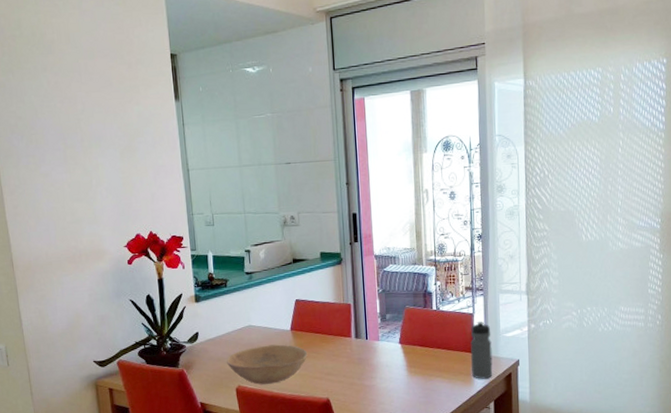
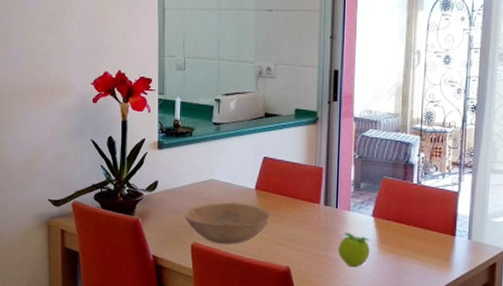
fruit: none [371,361,400,392] -> present [337,232,370,268]
water bottle: present [471,321,493,379] -> none [451,201,477,266]

